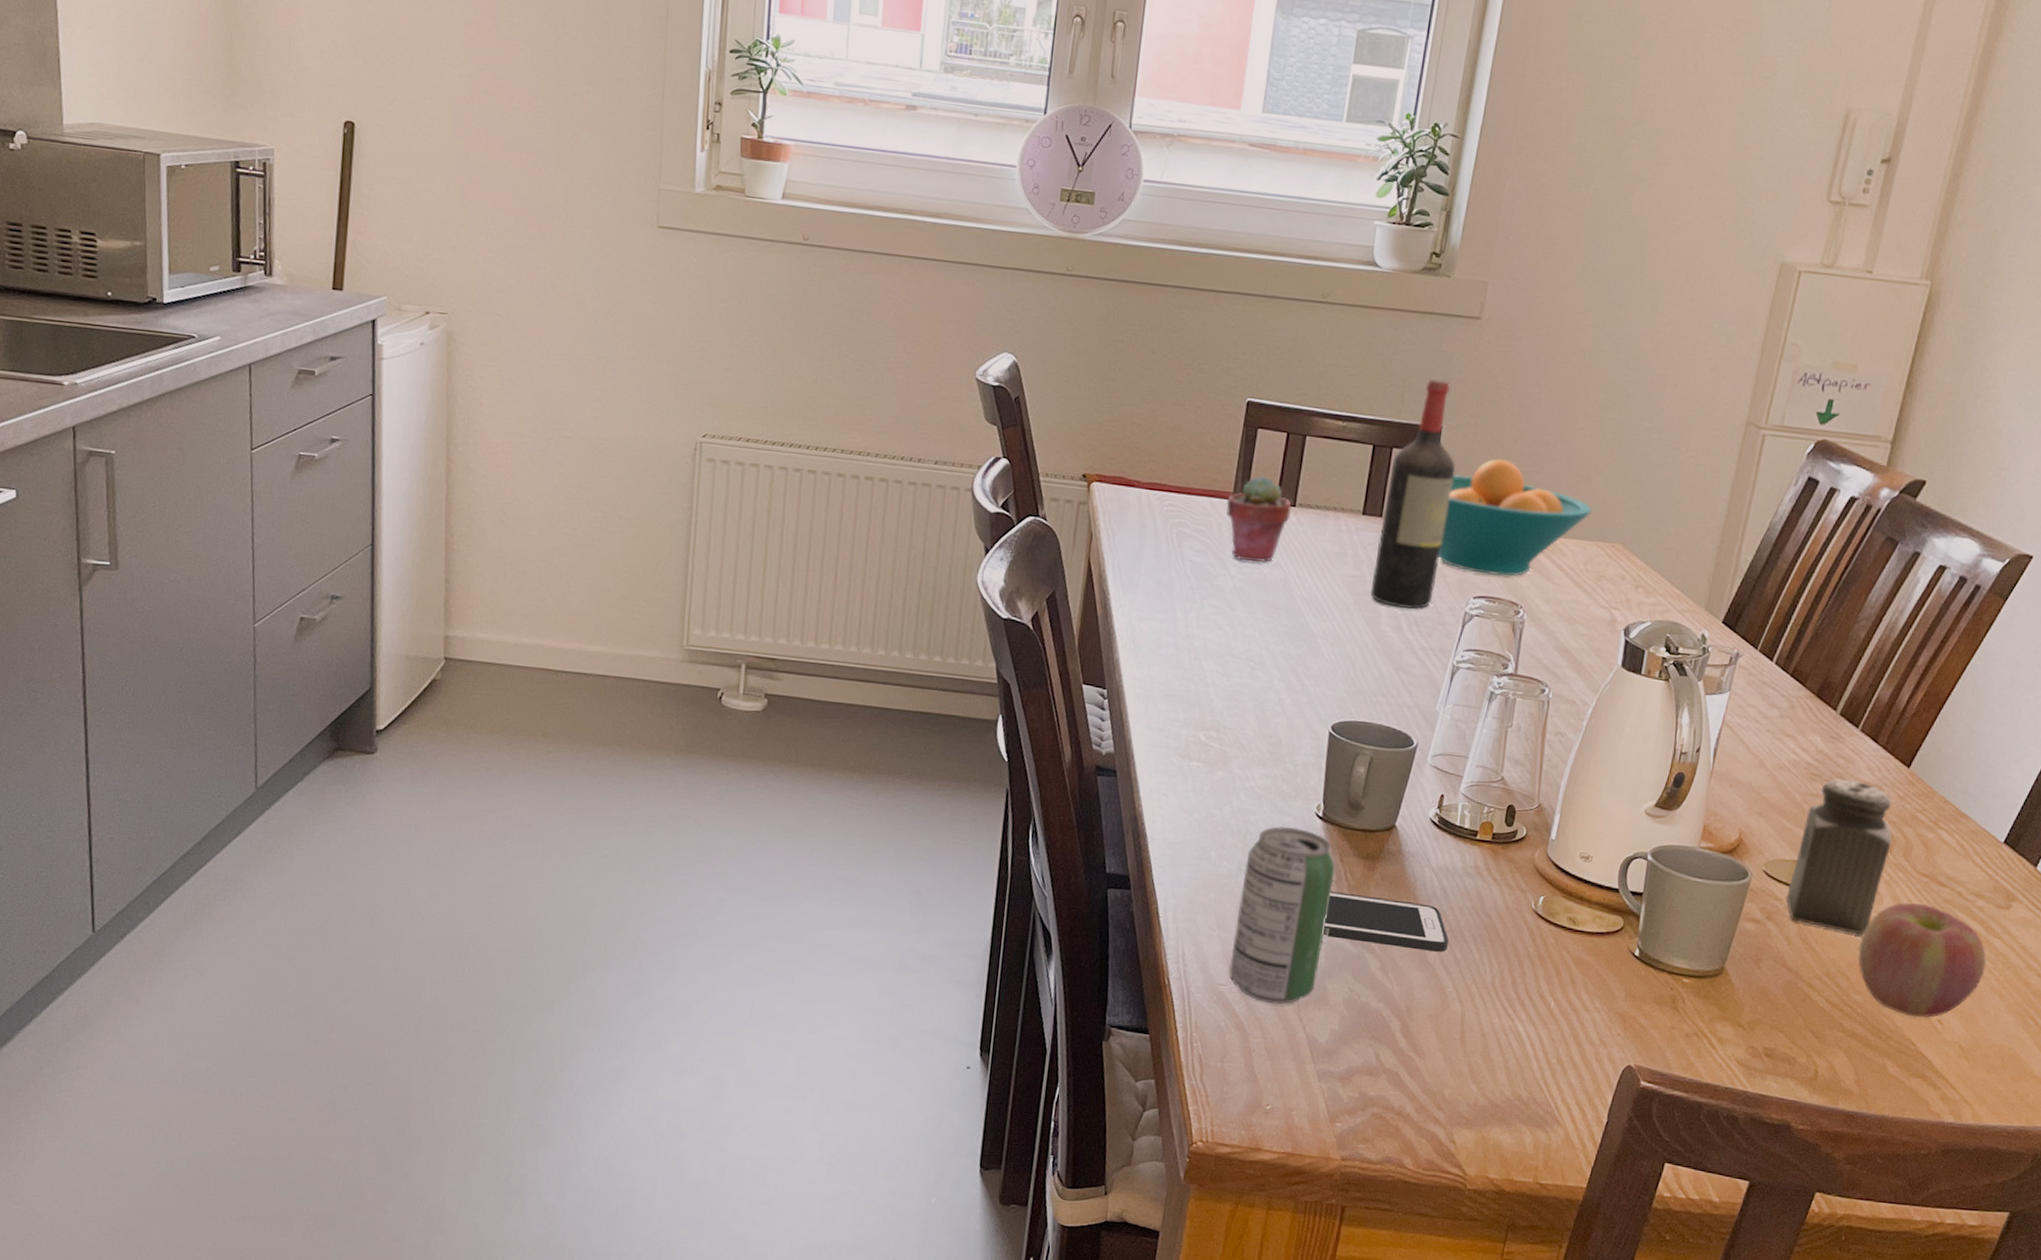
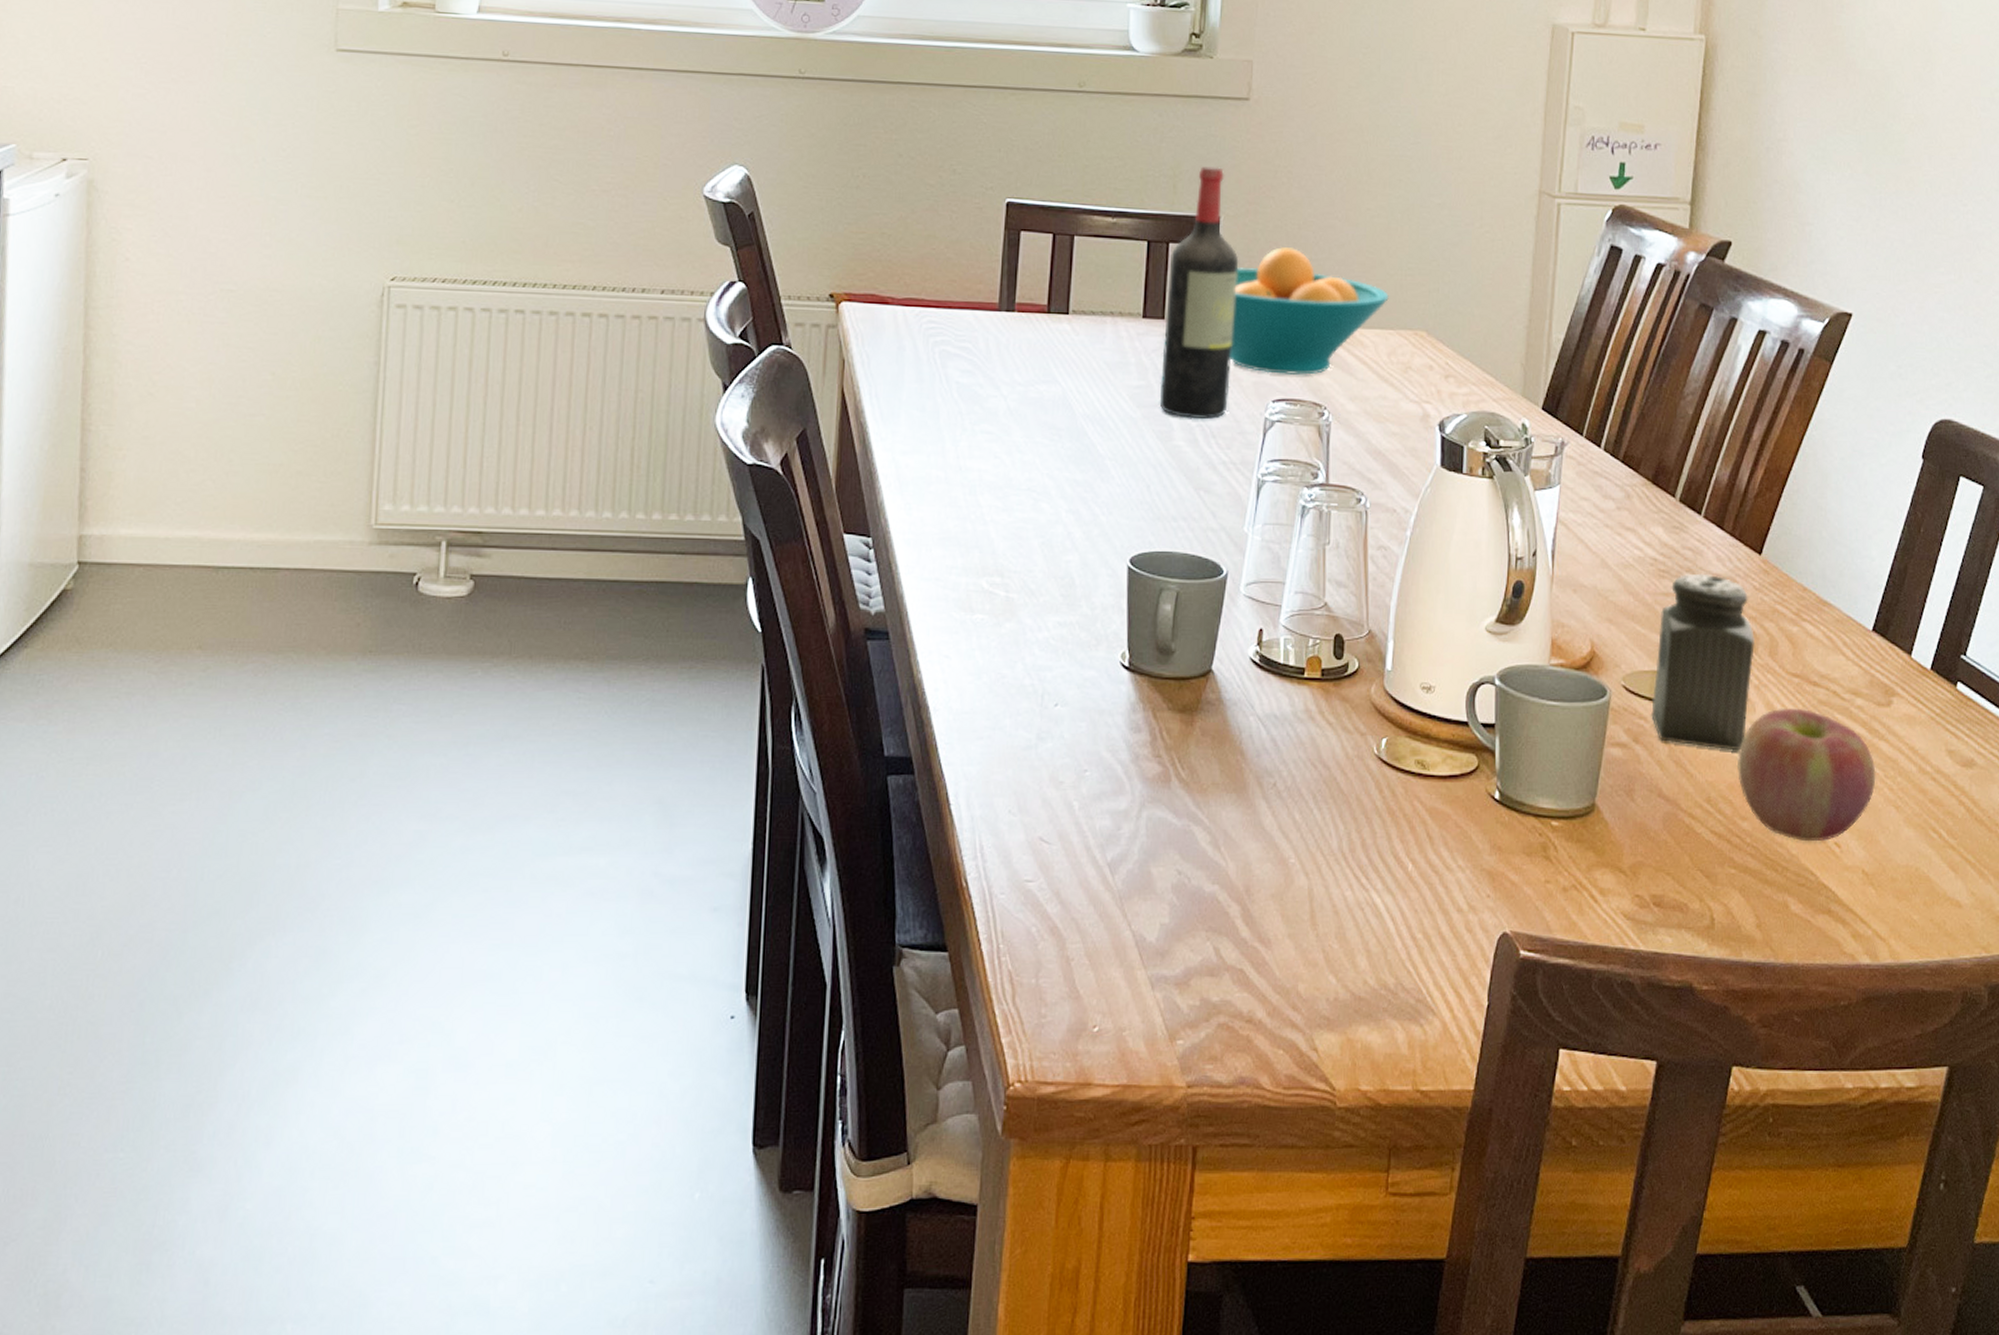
potted succulent: present [1226,475,1292,562] -> none [992,281,1065,379]
beverage can: present [1228,826,1336,1005] -> none [1035,681,1149,899]
cell phone: present [1323,891,1449,952] -> none [1142,755,1285,816]

